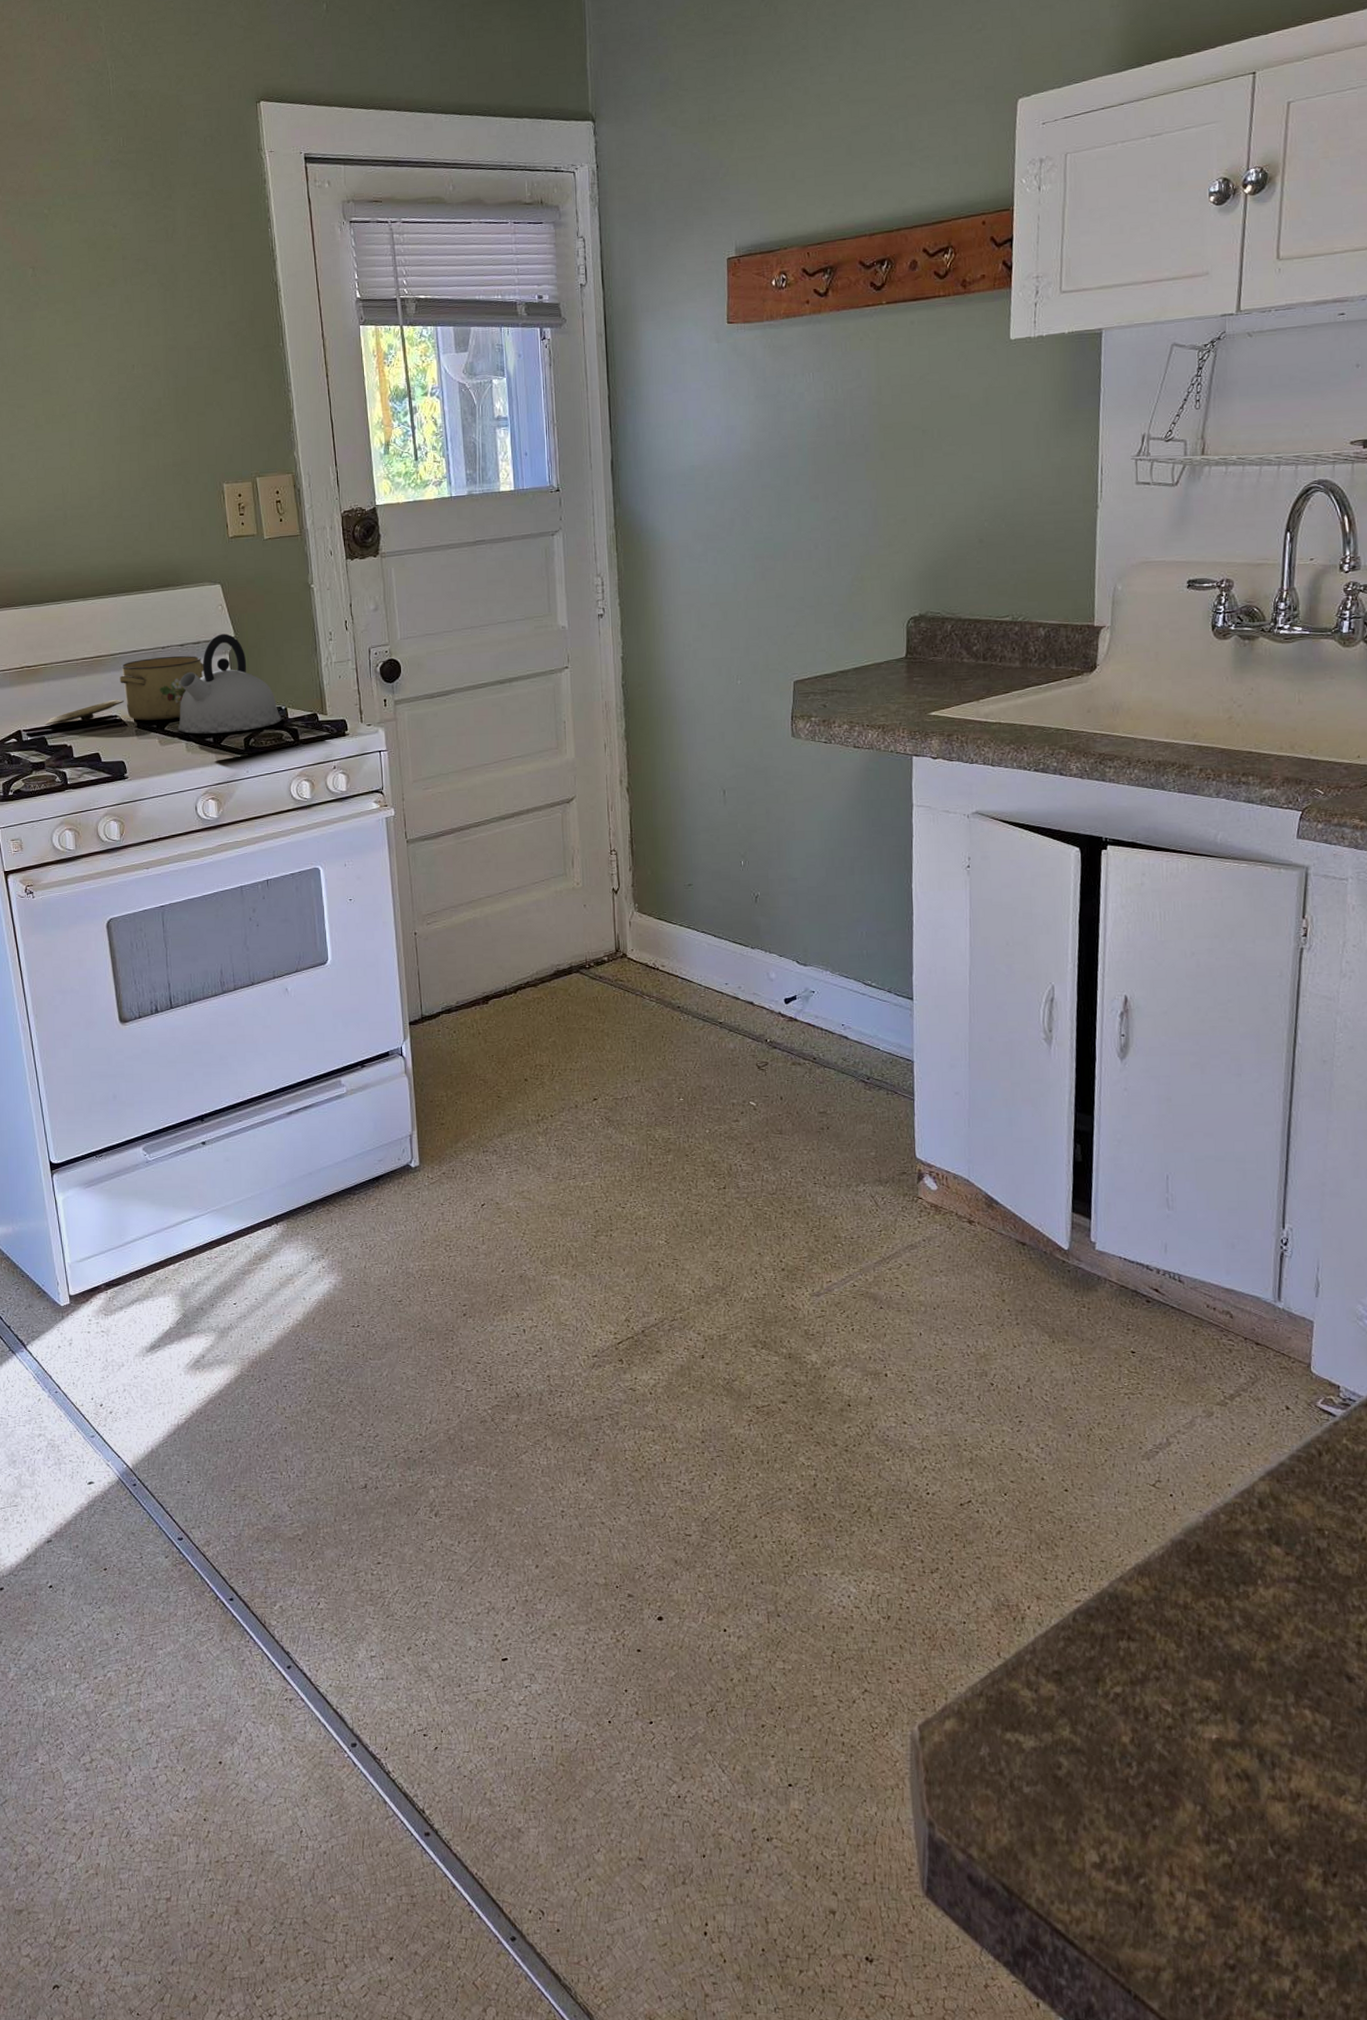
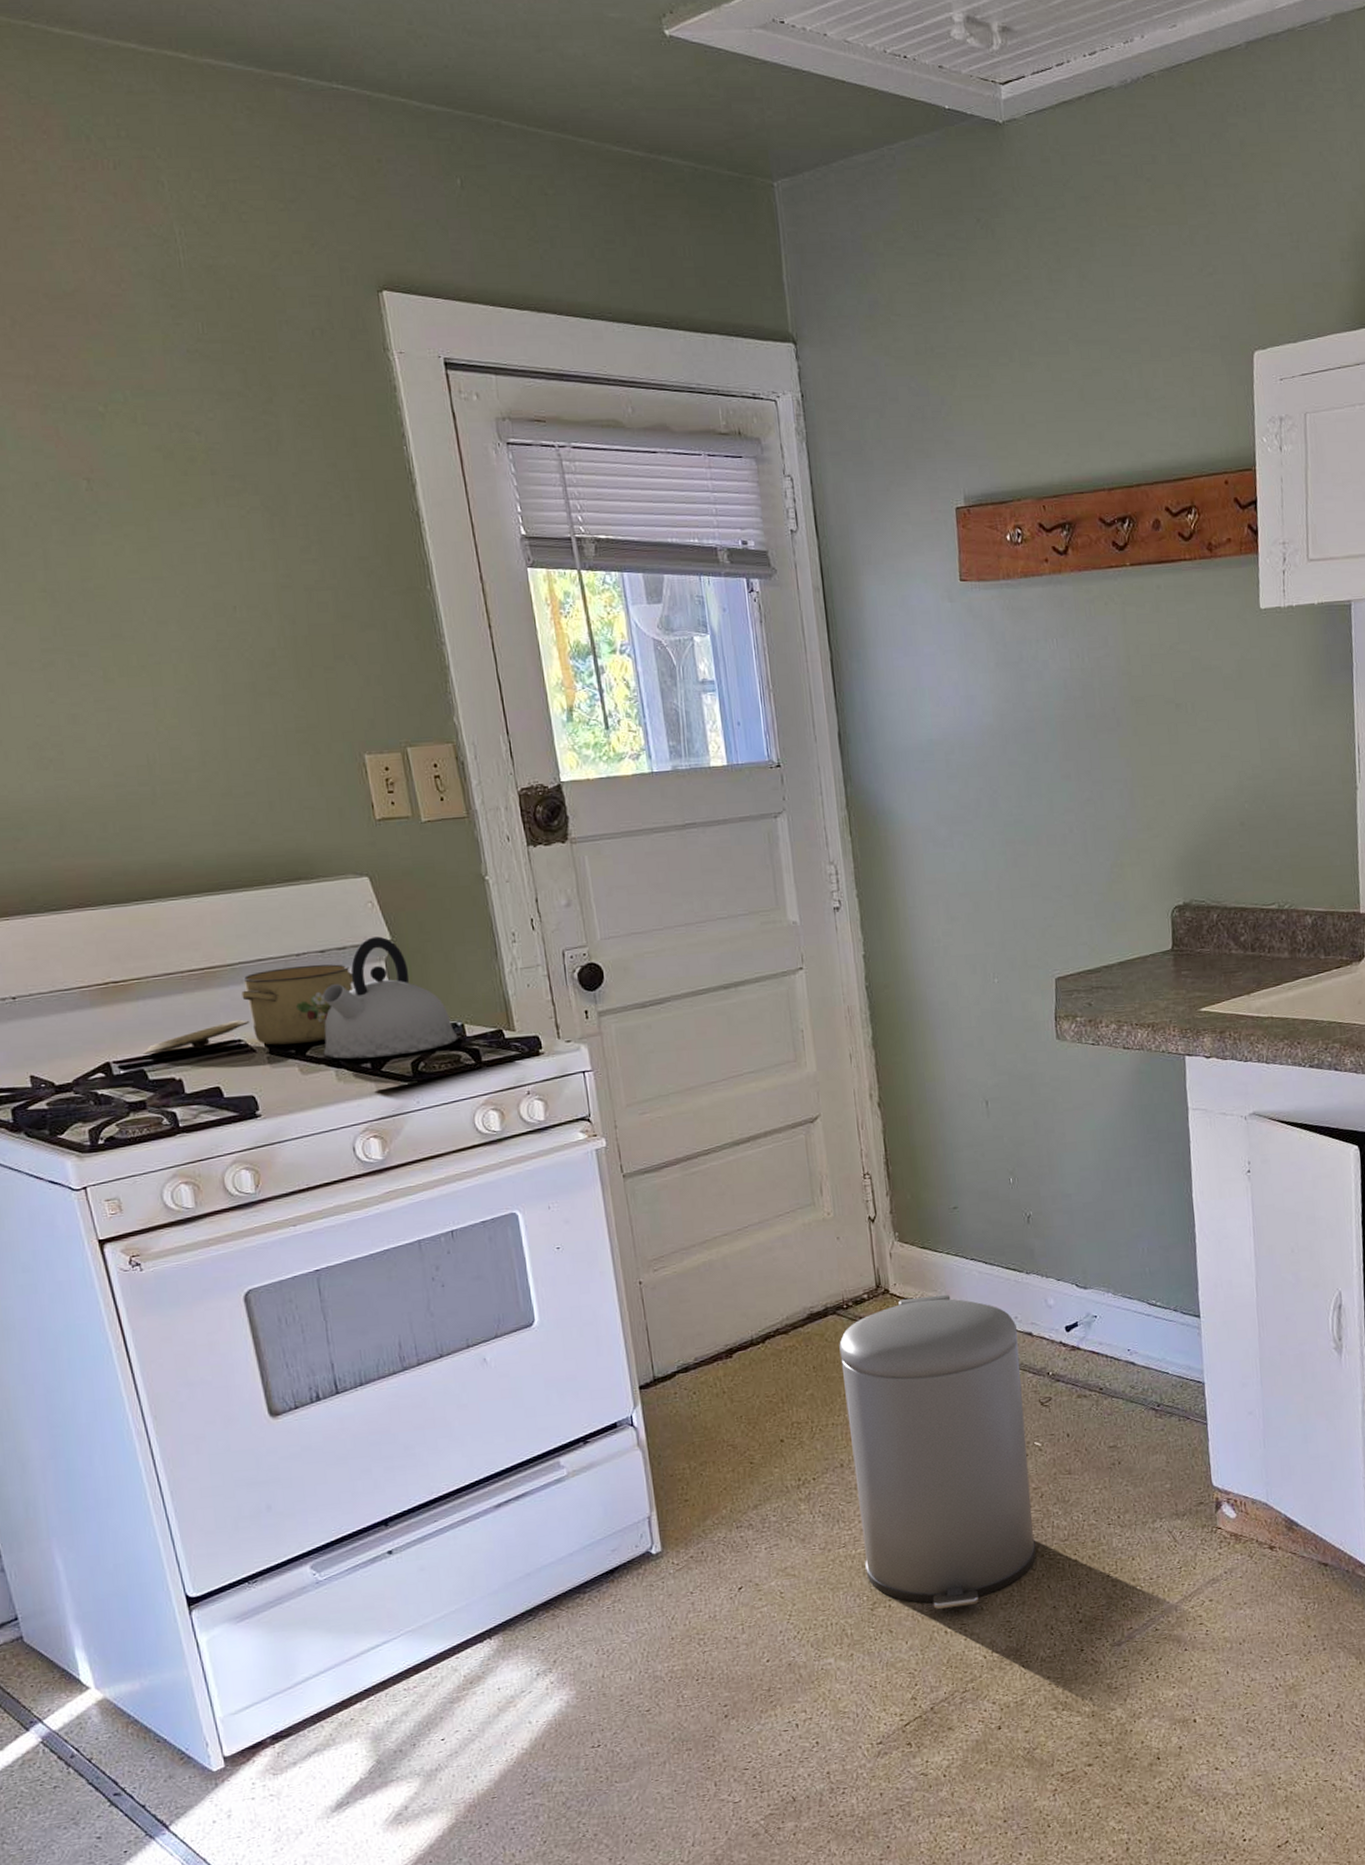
pedal bin: none [580,962,746,1244] -> present [839,1294,1036,1610]

